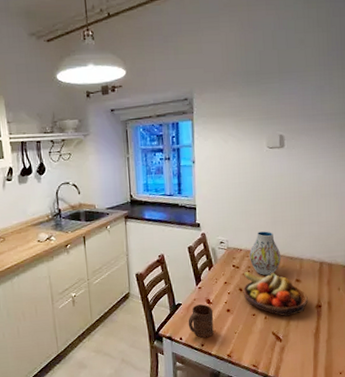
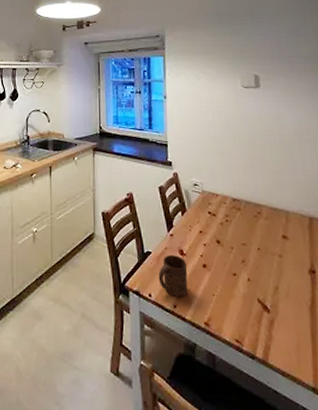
fruit bowl: present [243,271,308,317] -> none [220,220,299,281]
vase: present [249,231,281,276] -> none [227,176,264,228]

